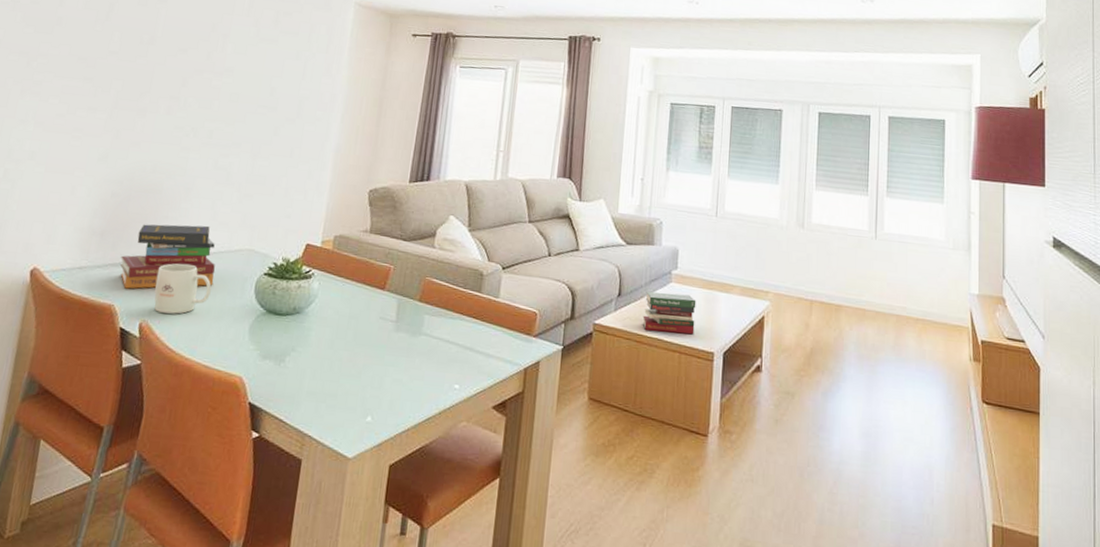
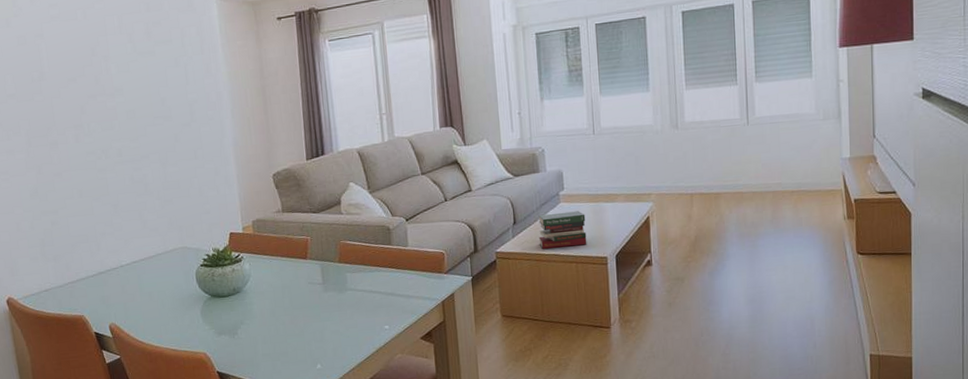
books: present [119,224,216,289] -> none [77,234,160,300]
mug: present [154,263,212,314] -> none [110,269,161,315]

